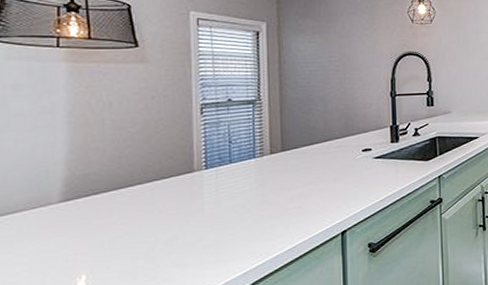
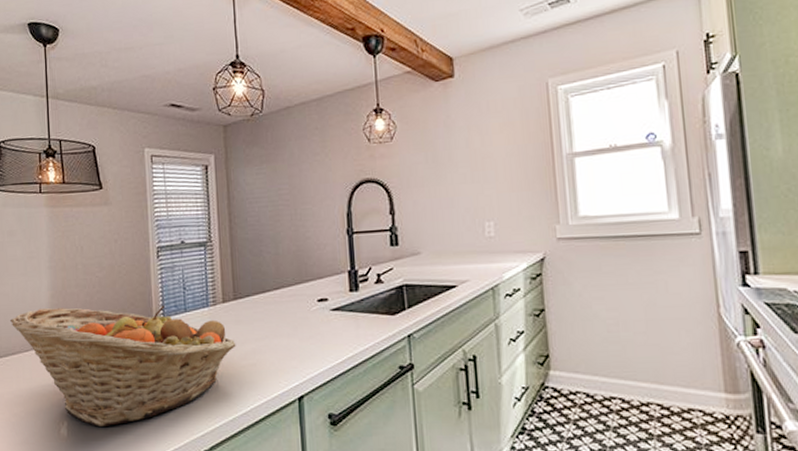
fruit basket: none [10,158,283,277] -> present [9,305,236,426]

